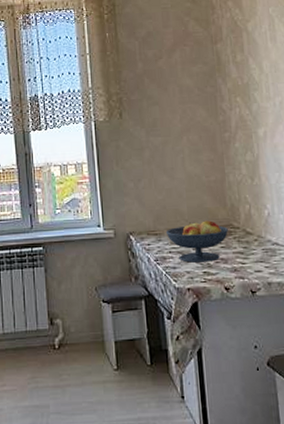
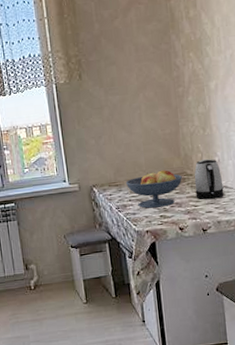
kettle: none [241,211,275,257] -> present [194,159,224,200]

